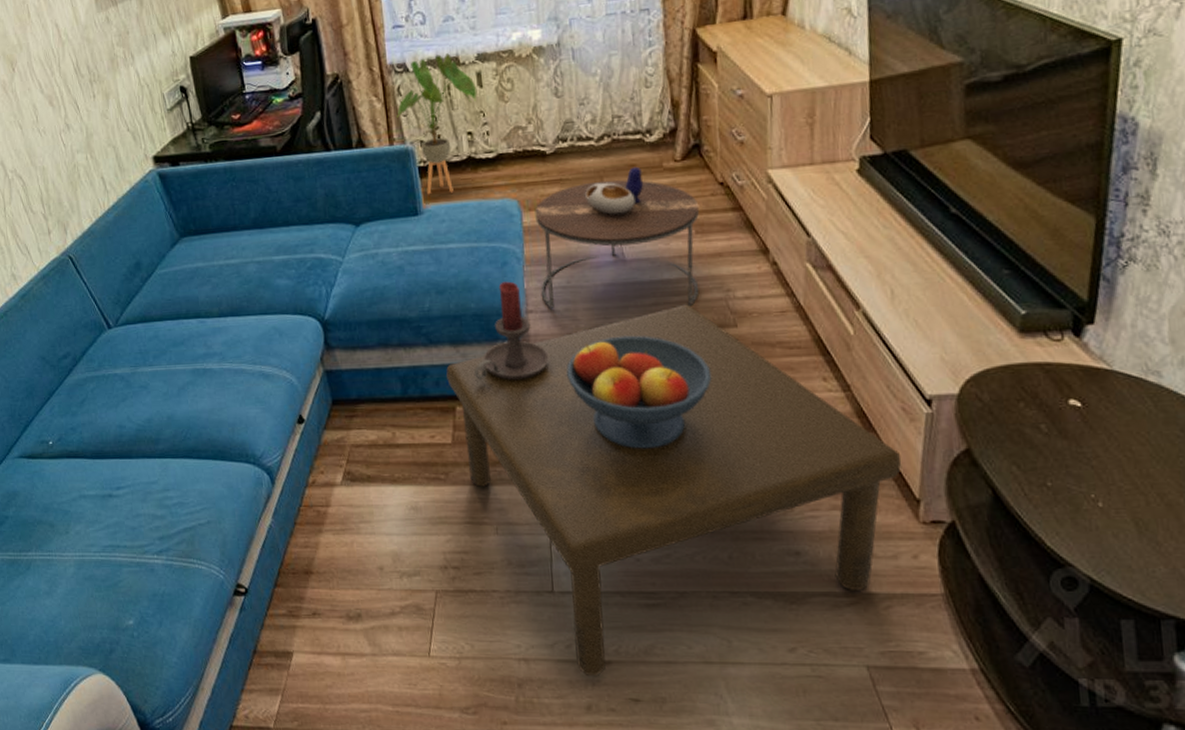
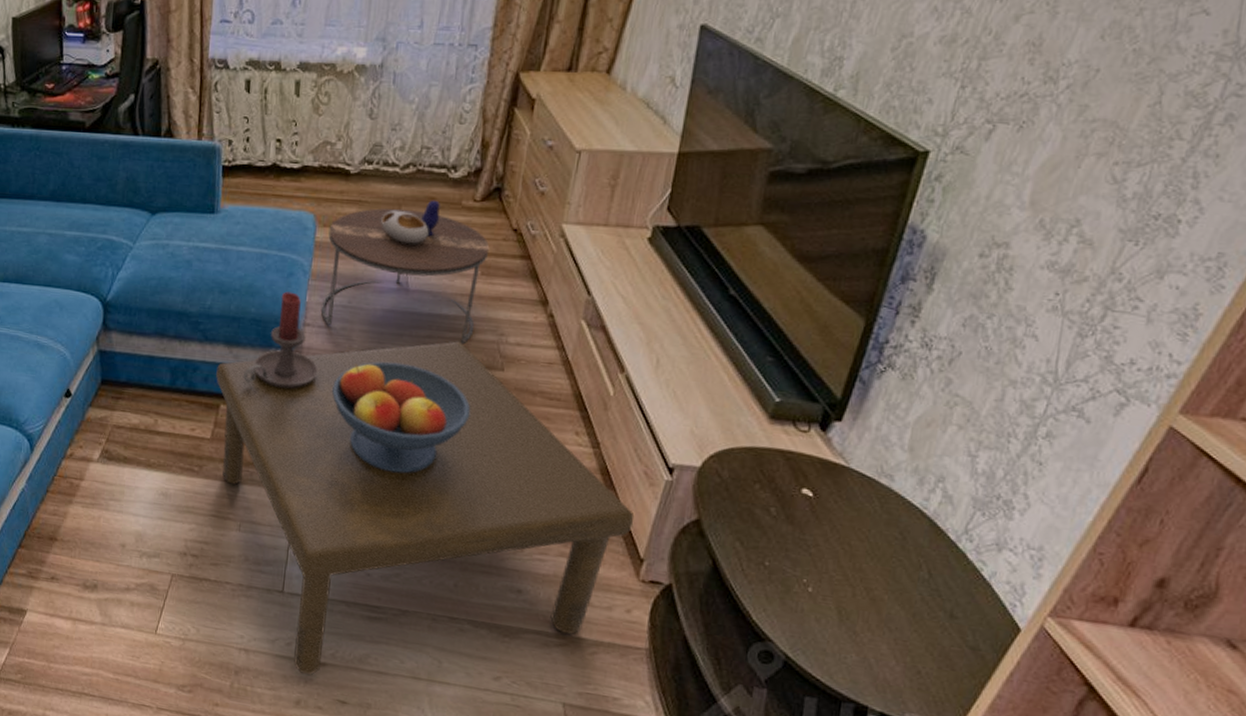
house plant: present [397,53,478,195] -> none [210,56,293,197]

